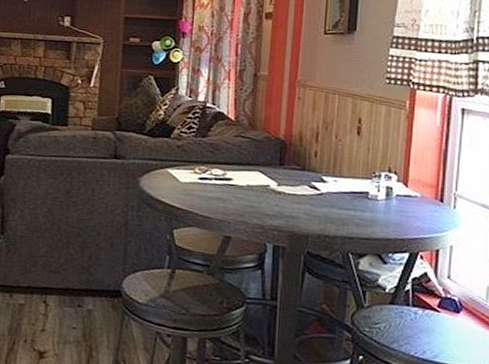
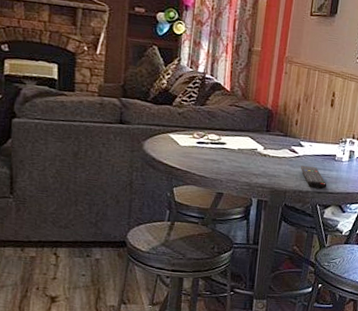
remote control: none [324,205,360,235] -> present [300,166,327,190]

